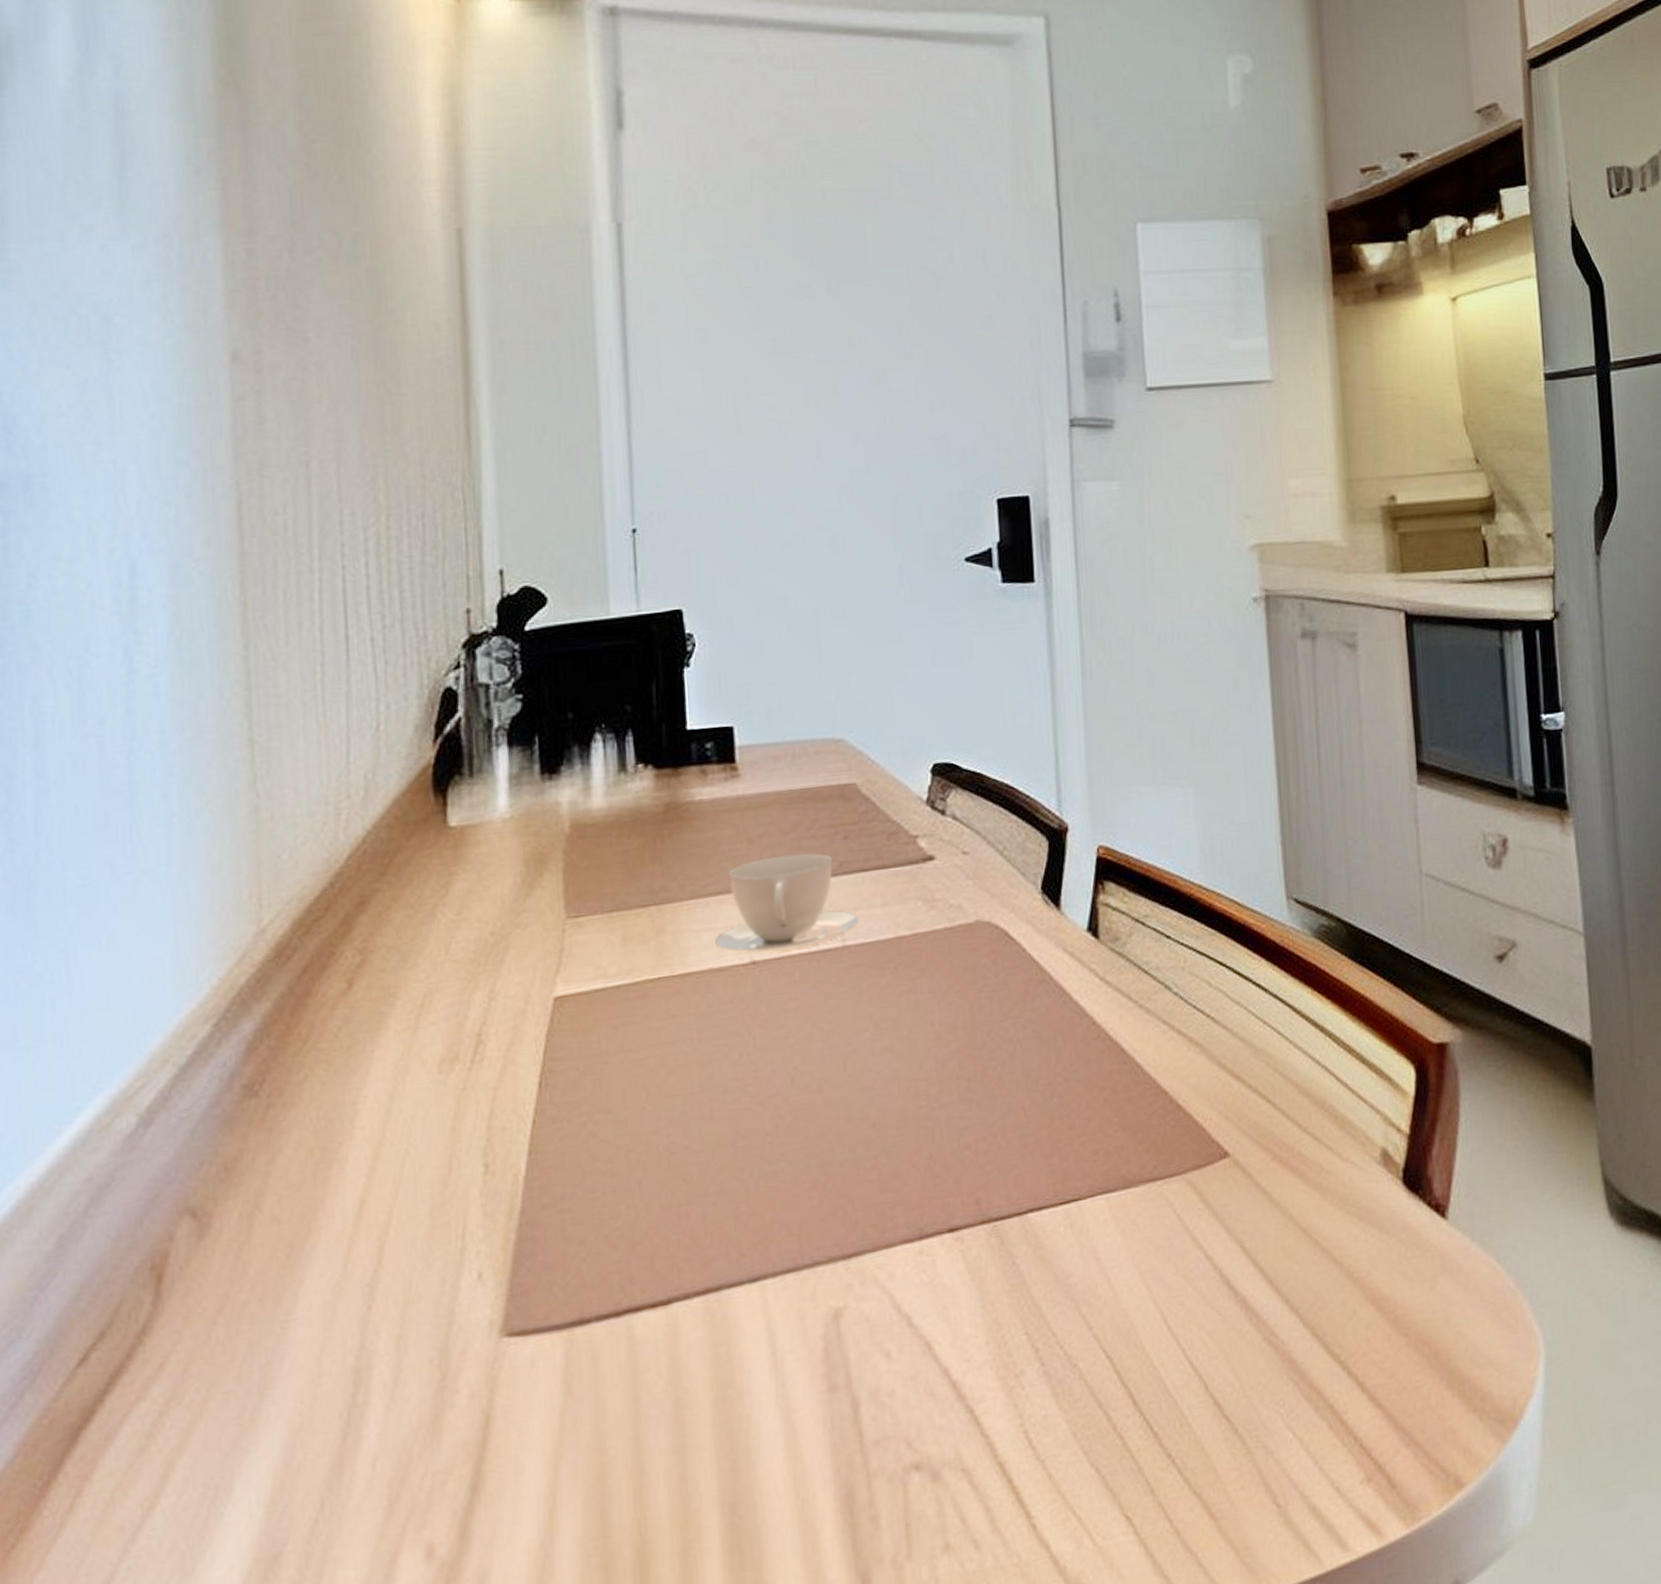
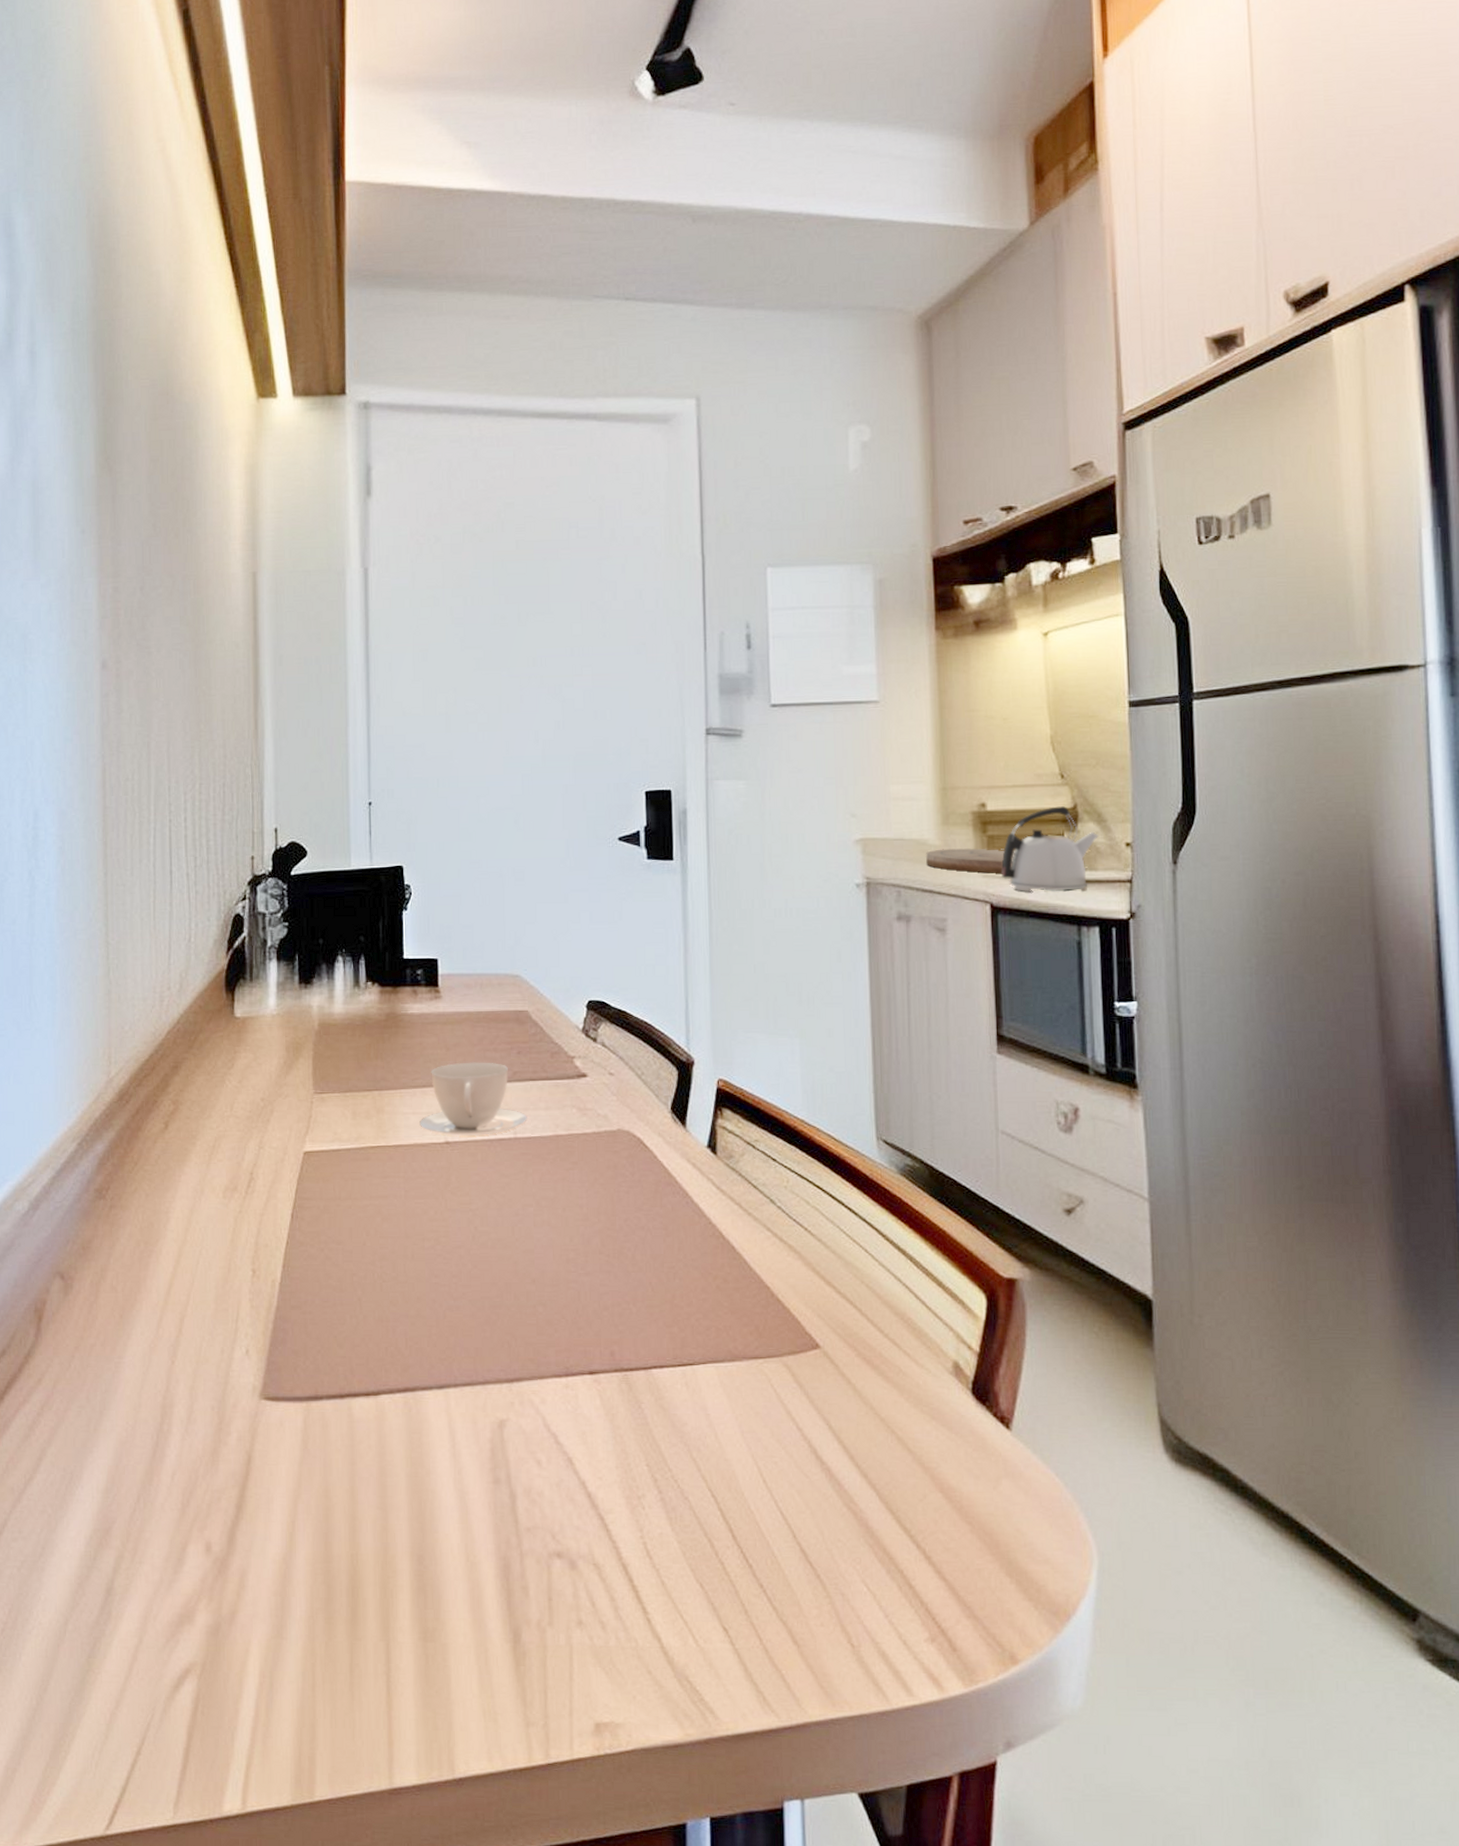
cutting board: none [1331,547,1431,577] -> present [926,848,1016,873]
kettle: none [1415,495,1519,596] -> present [1001,806,1100,893]

